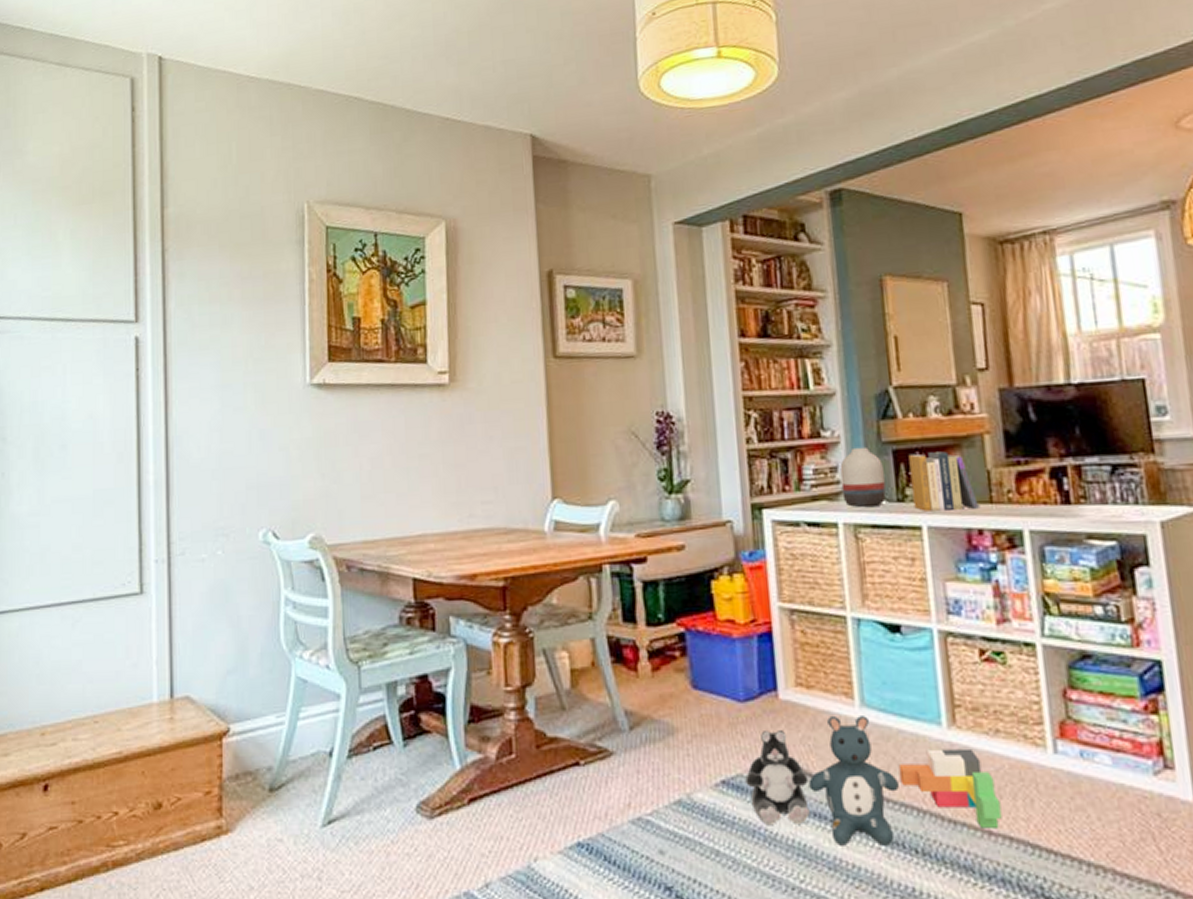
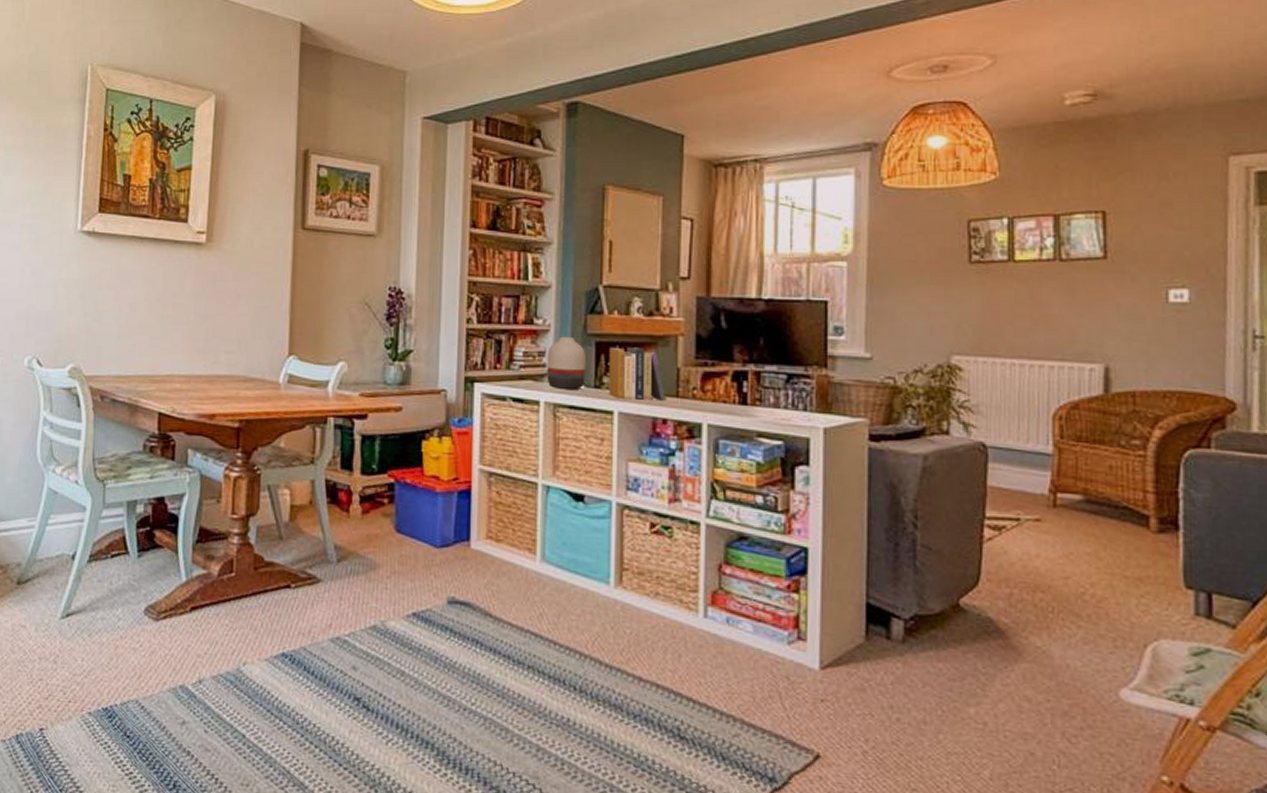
plush toy: present [745,730,810,824] -> none [434,574,488,656]
stuffed animal: present [808,716,899,846] -> none [488,568,566,681]
toy blocks: present [898,748,1002,828] -> none [568,603,652,676]

